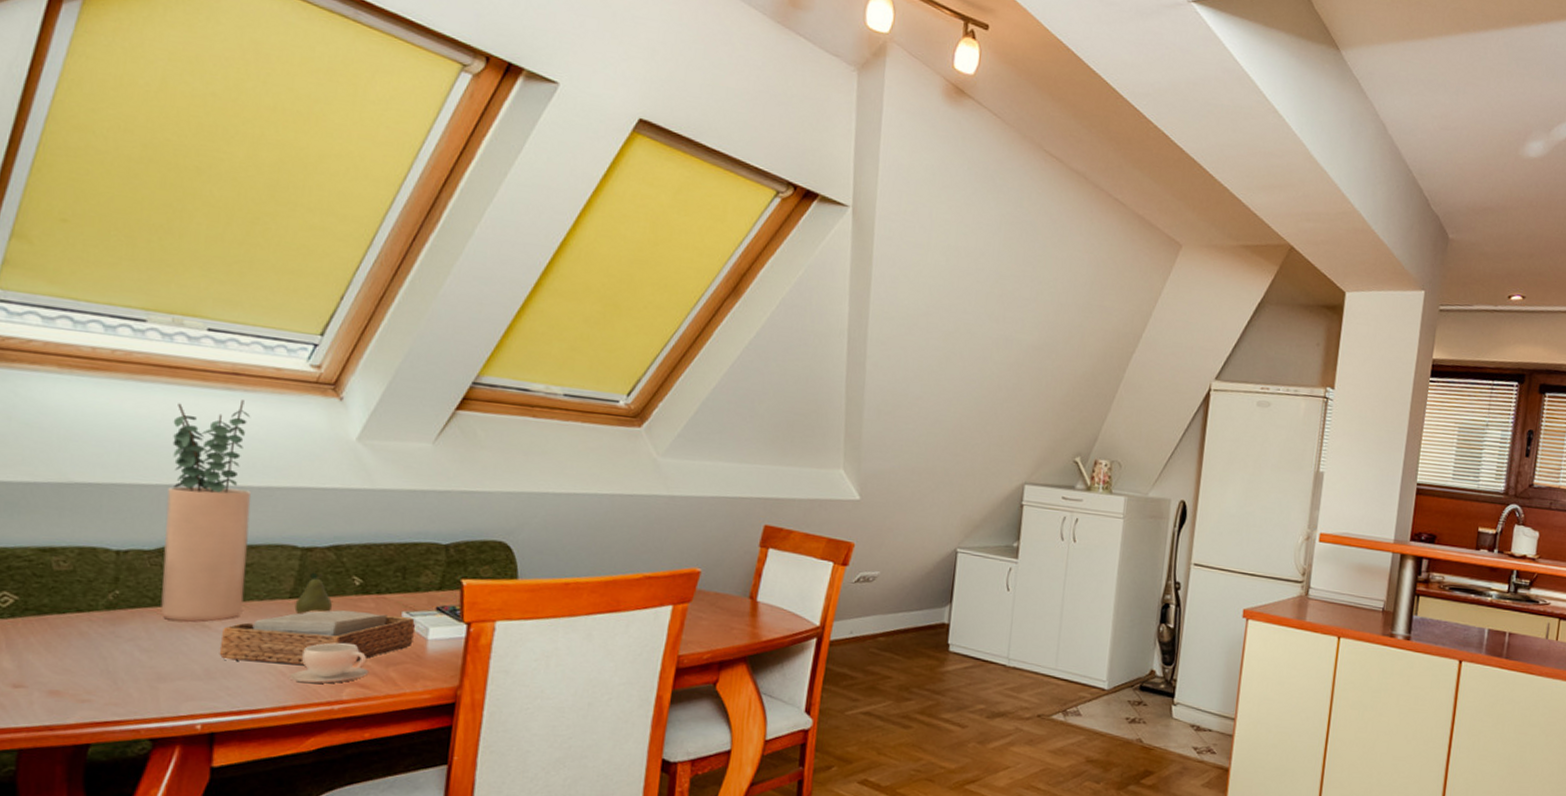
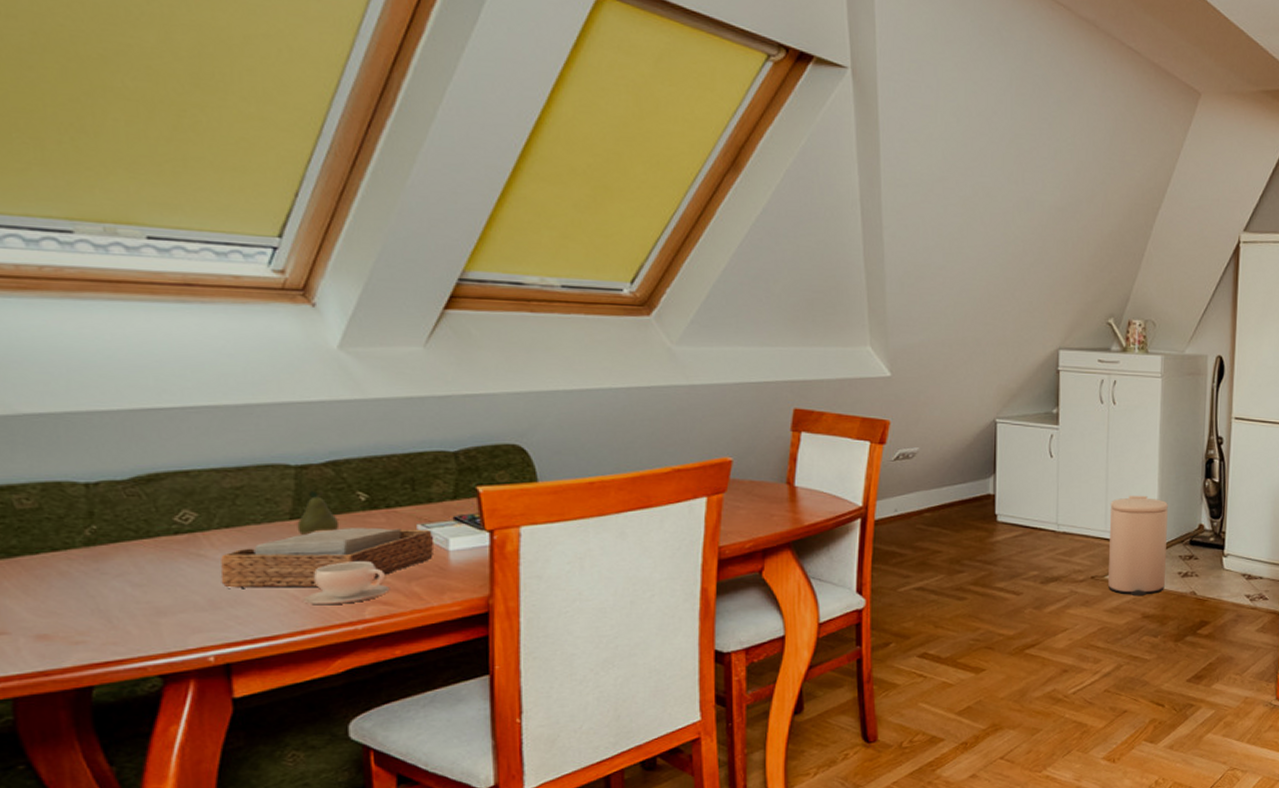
vase: present [160,400,252,622] -> none [124,313,240,552]
pedal bin: none [1054,635,1121,740] -> present [1108,495,1168,596]

